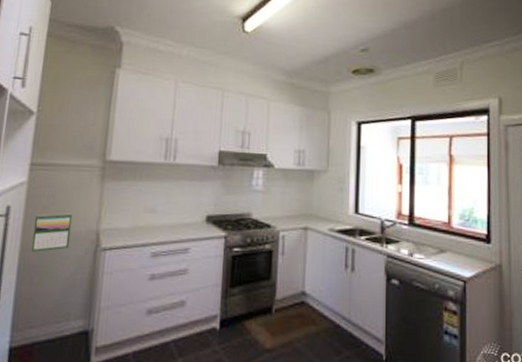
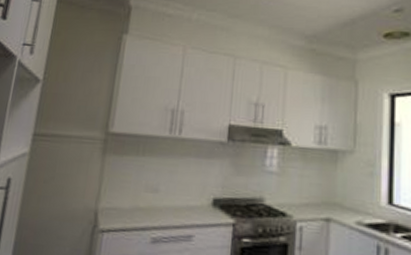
calendar: present [31,213,73,252] -> none [28,188,72,230]

